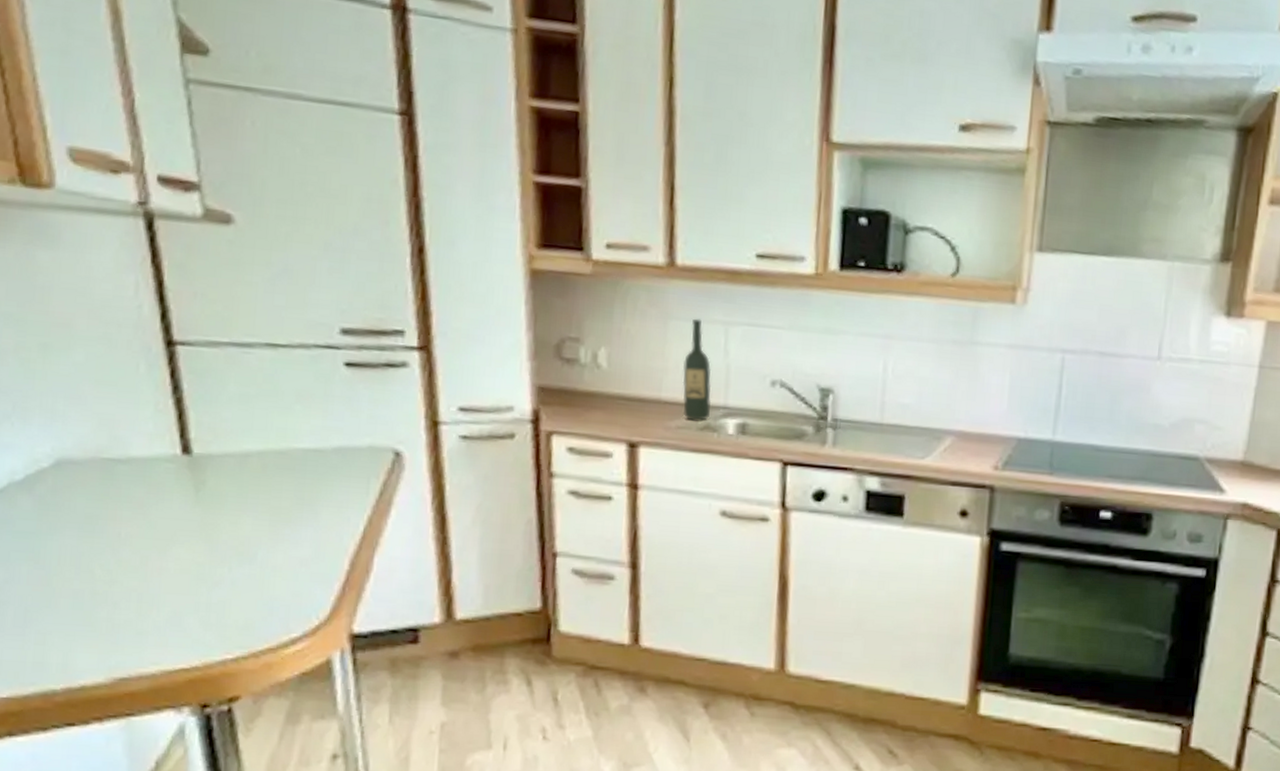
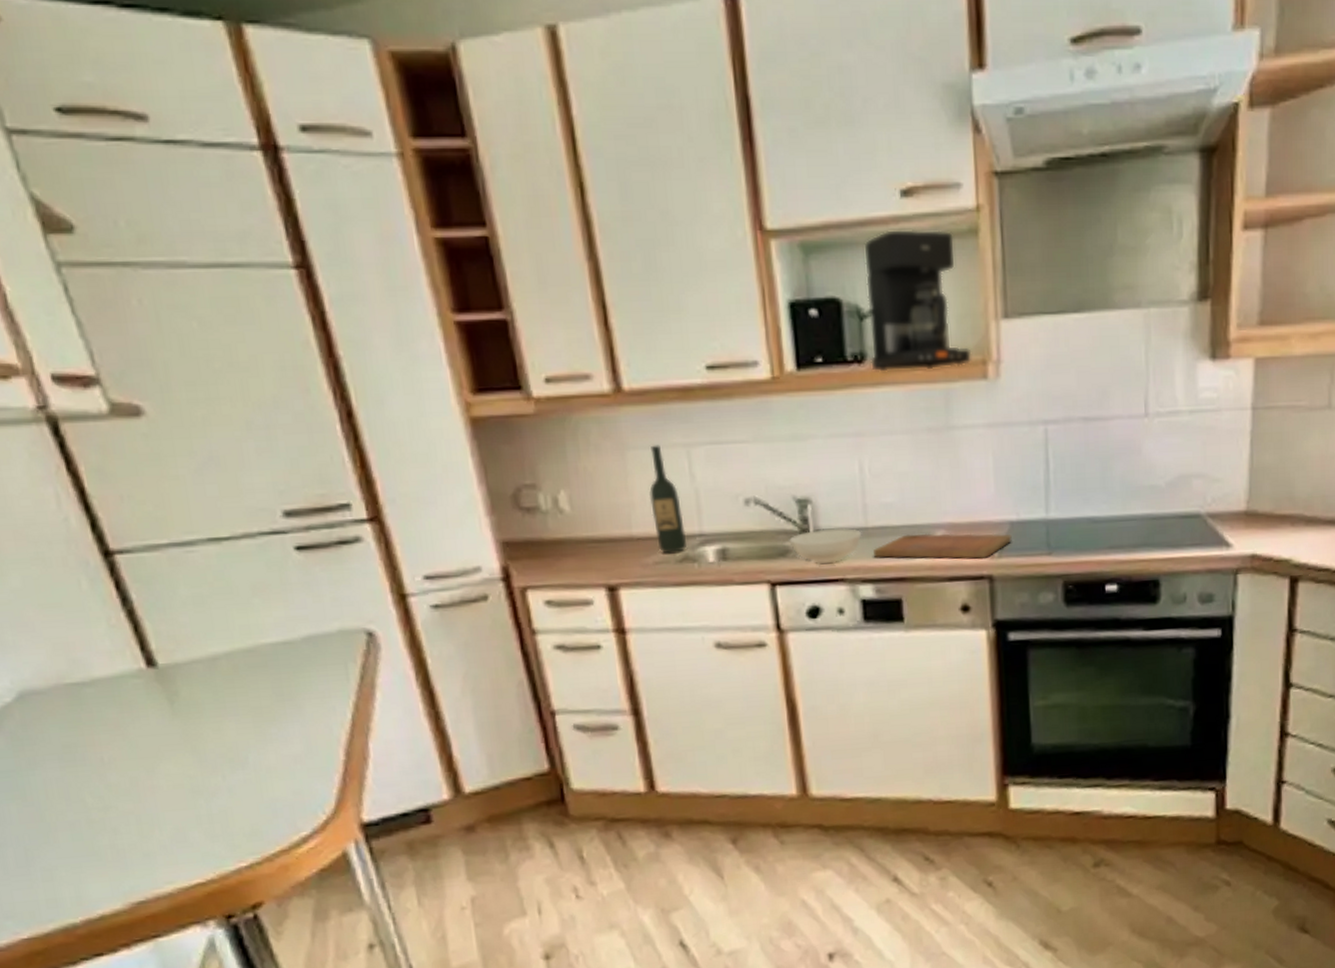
bowl: none [807,419,877,452] -> present [789,529,862,564]
cutting board: none [884,435,1017,470] -> present [874,533,1012,560]
coffee maker: none [908,158,1004,289] -> present [864,229,972,372]

